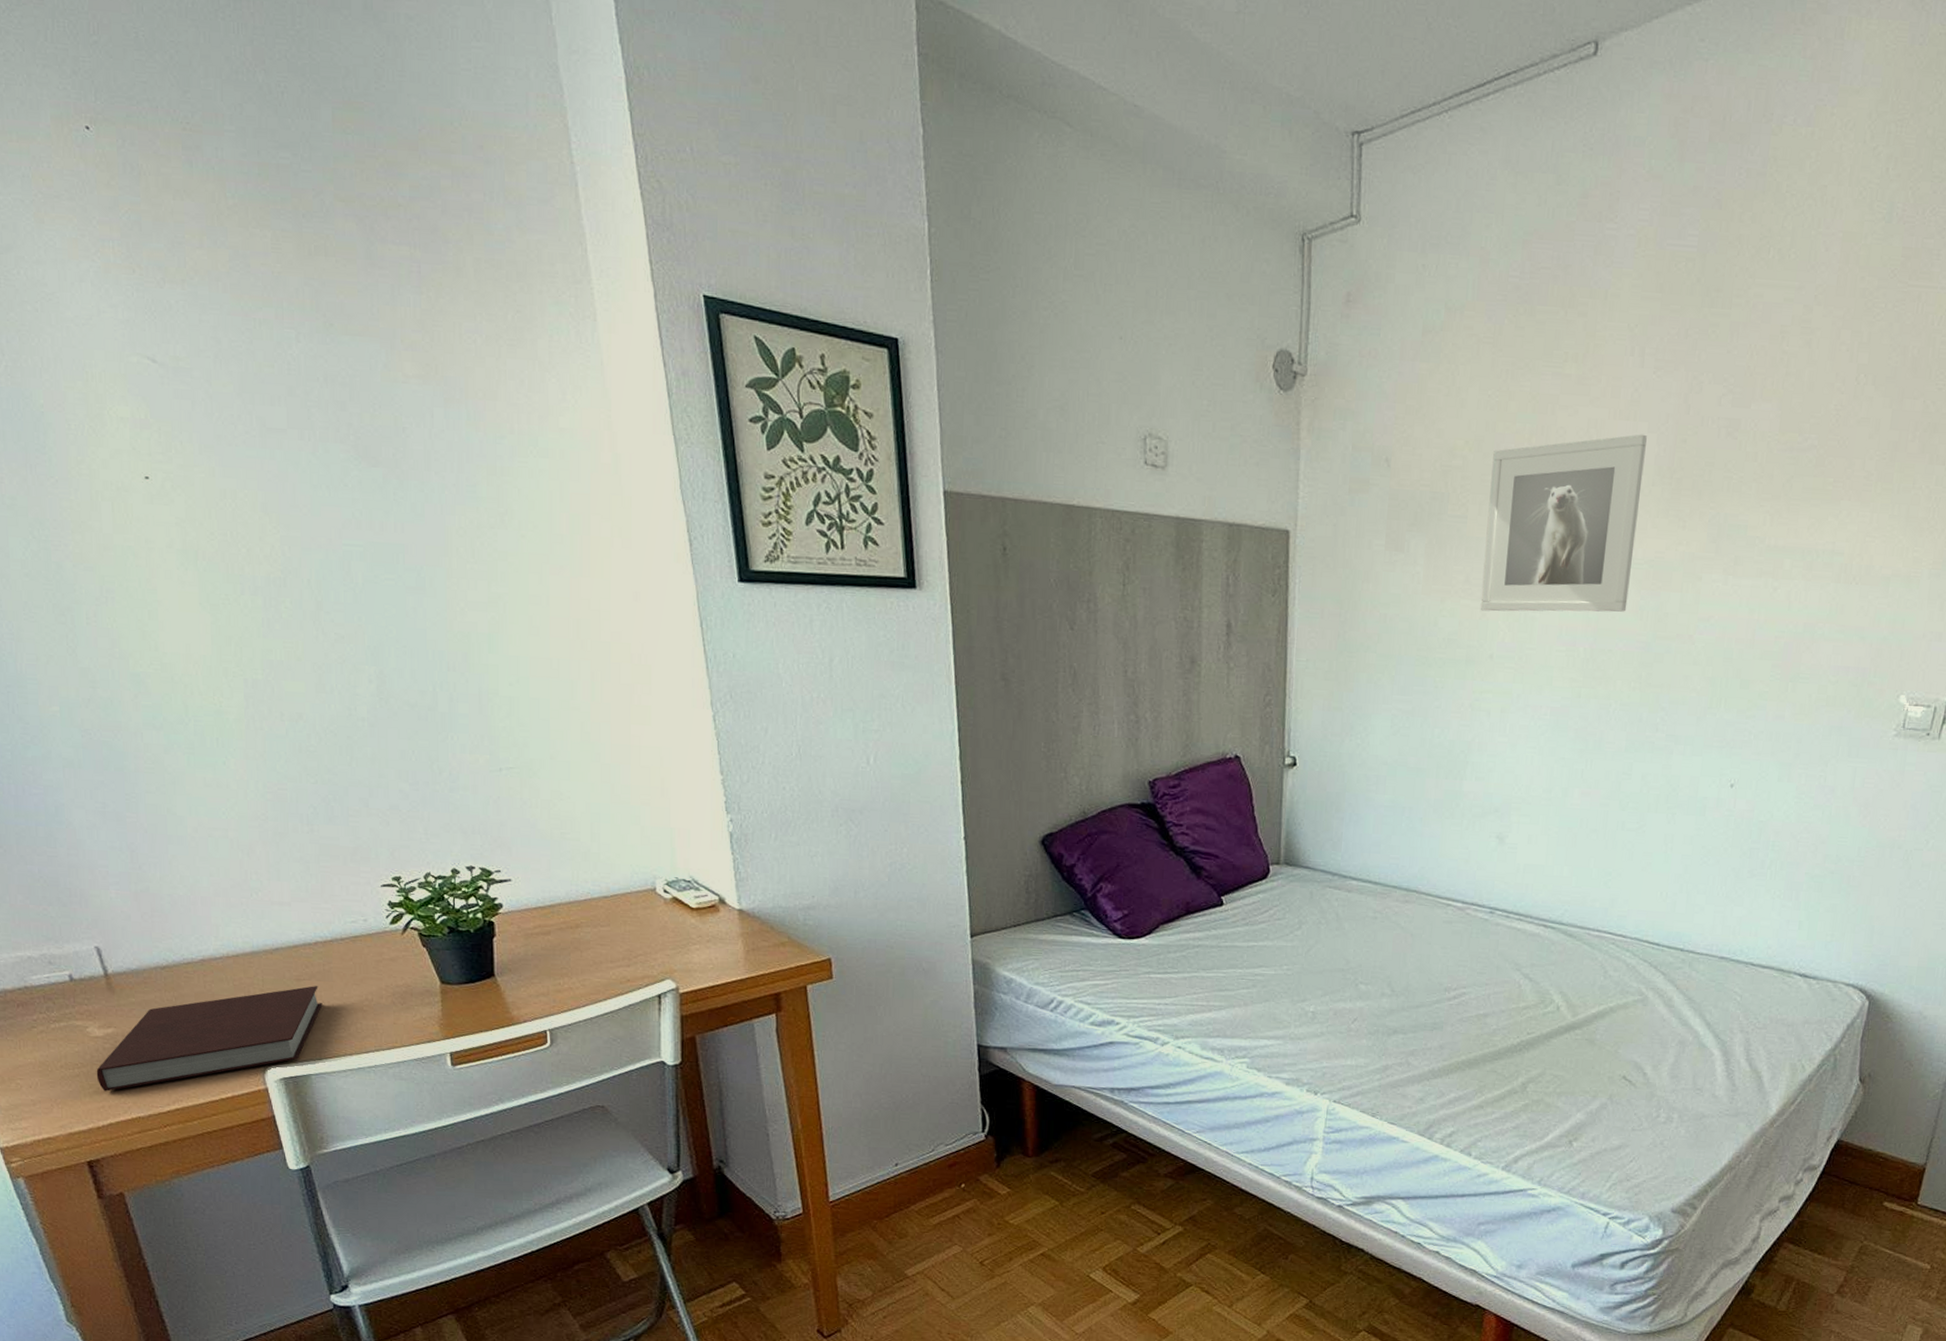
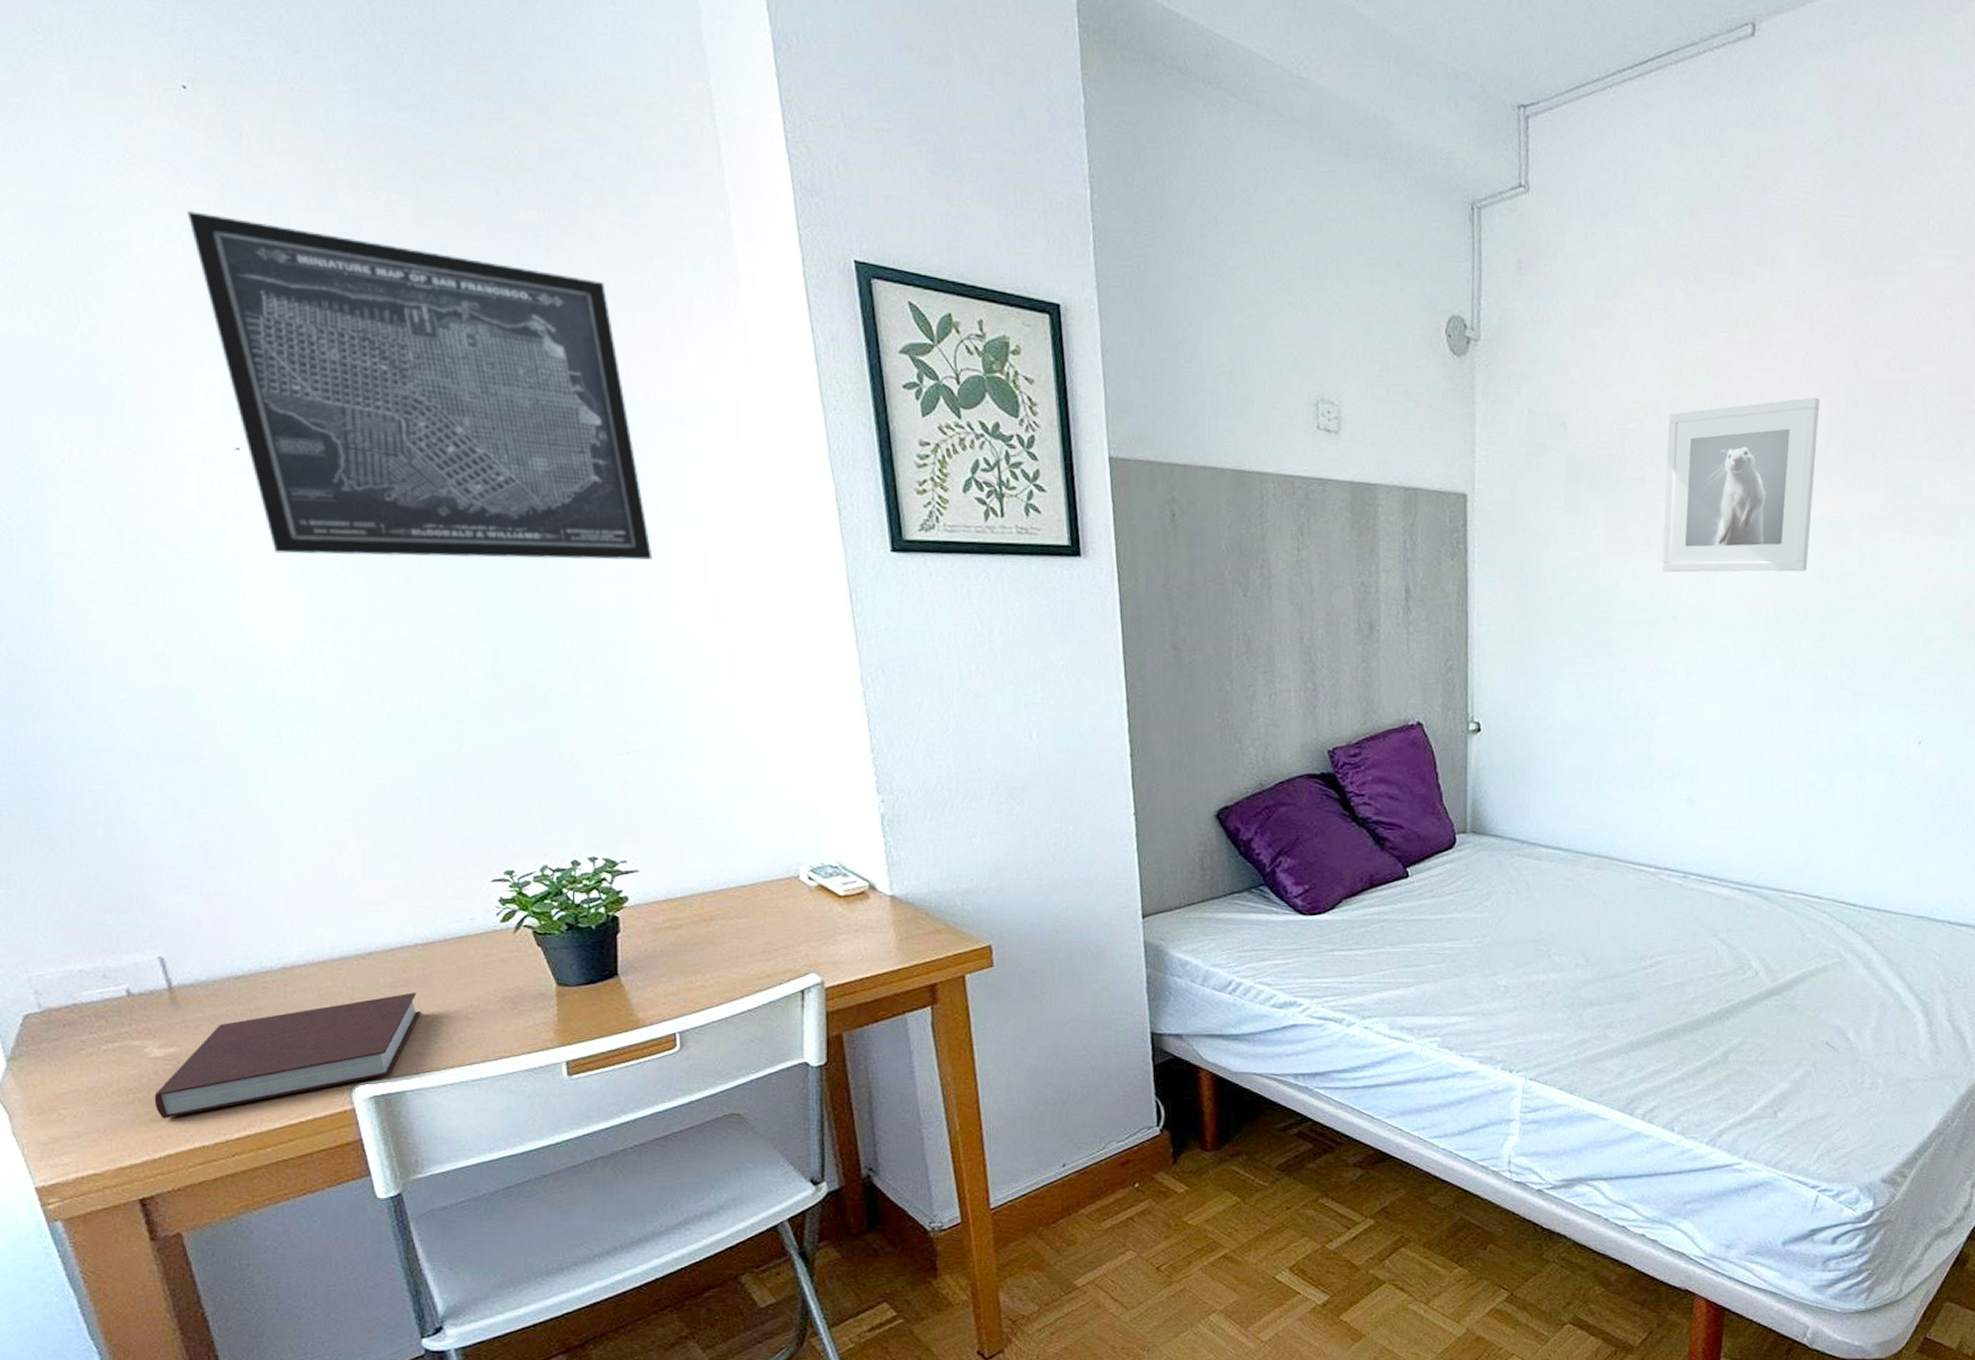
wall art: none [94,249,520,588] -> present [187,211,653,561]

